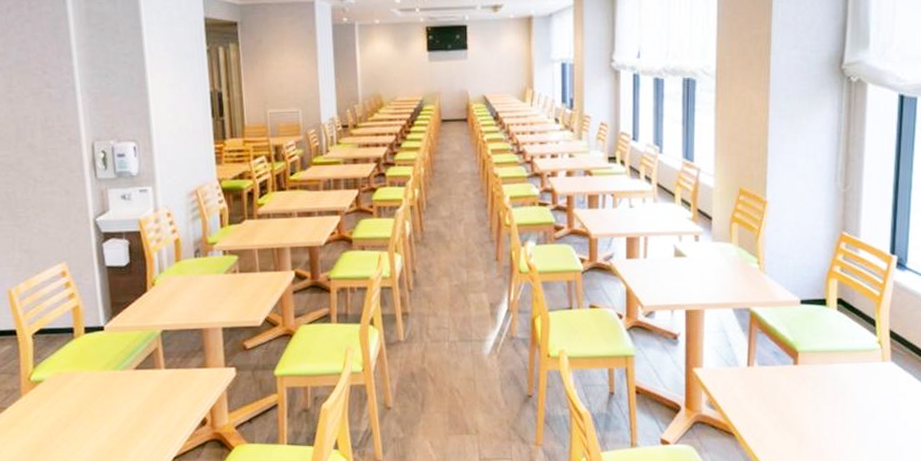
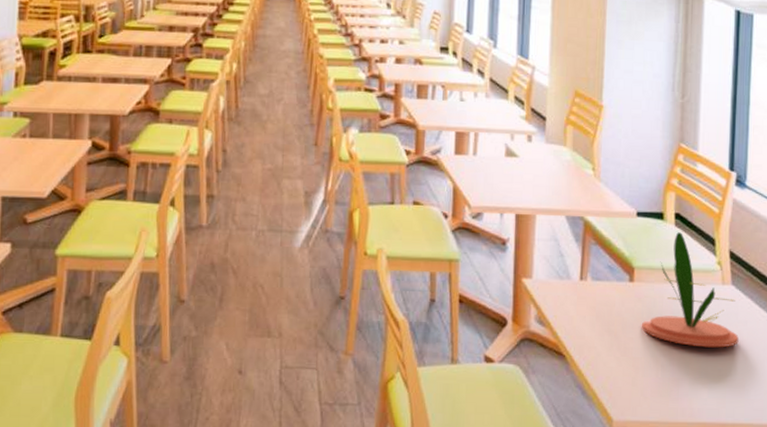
plant: none [806,316,897,420] -> present [642,232,739,348]

